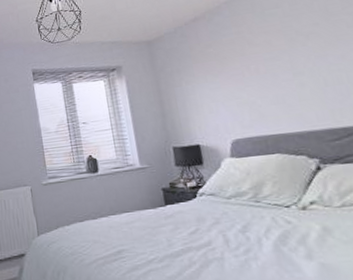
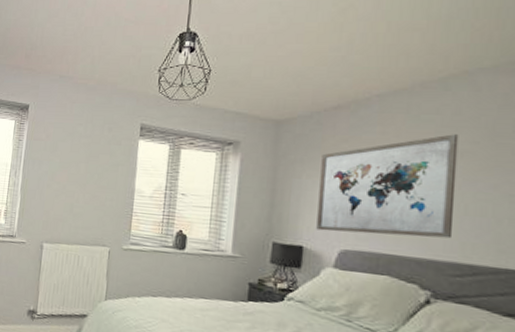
wall art: none [193,20,321,128] -> present [316,134,459,239]

